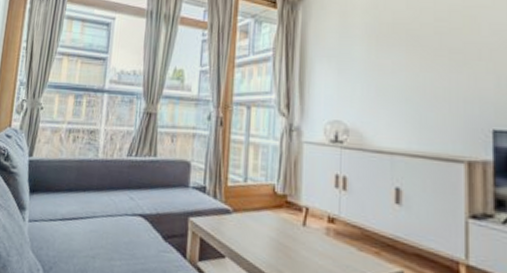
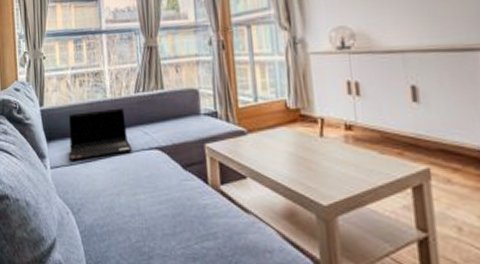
laptop computer: none [50,168,116,217] -> present [68,108,133,161]

